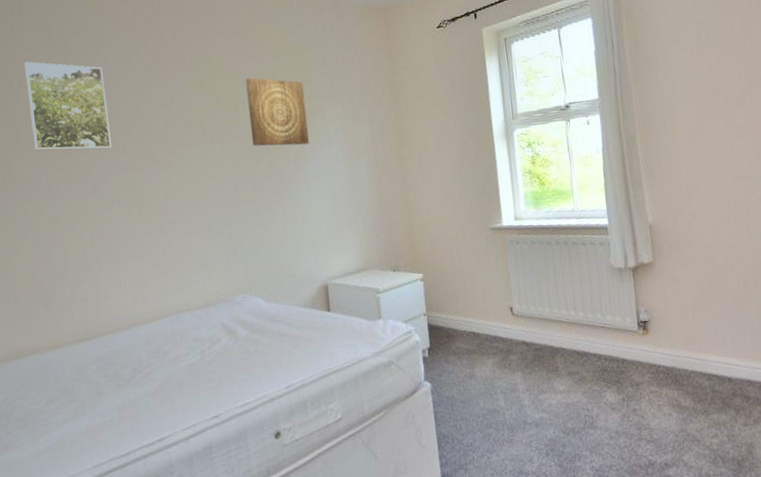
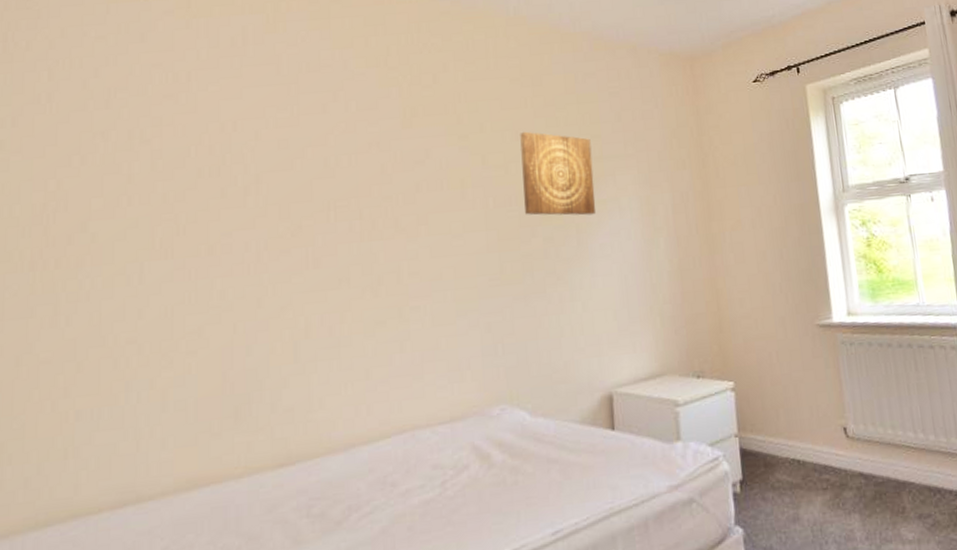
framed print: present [24,61,112,151] -> none [243,101,345,213]

